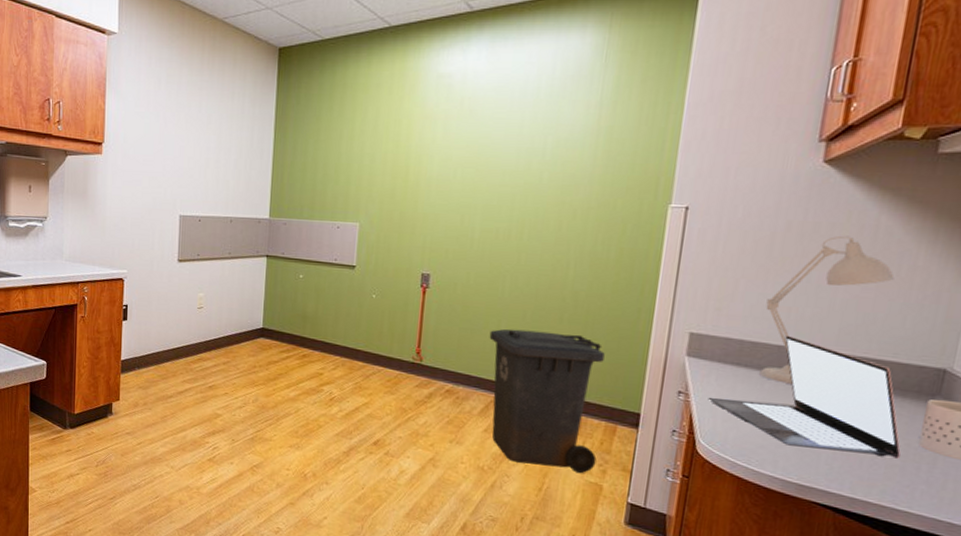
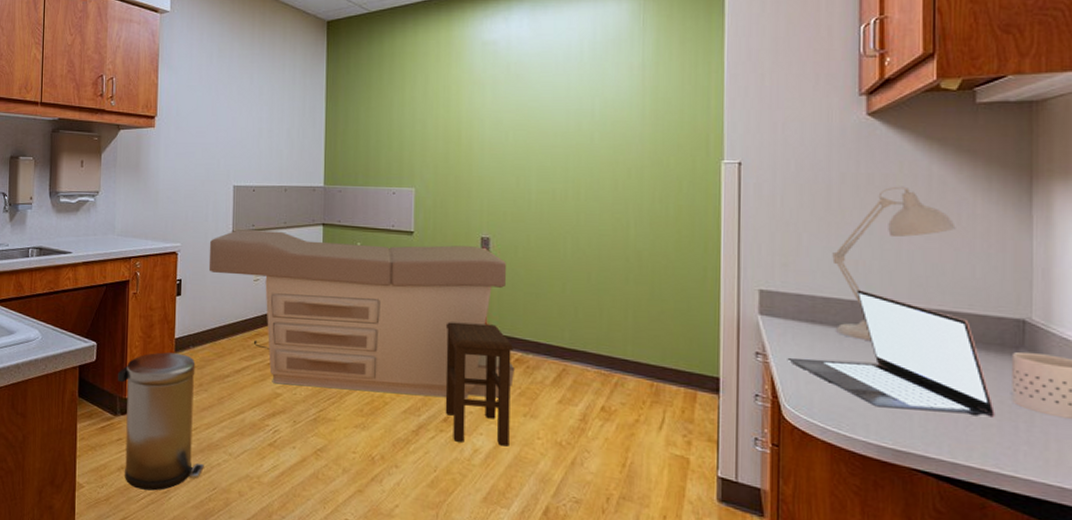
pedal bin: none [67,372,148,497] -> present [118,352,204,491]
examination table: none [154,258,446,426] -> present [208,229,516,400]
stool: none [375,353,445,469] -> present [445,322,513,447]
recycling bin: present [489,328,605,473] -> none [555,291,680,445]

